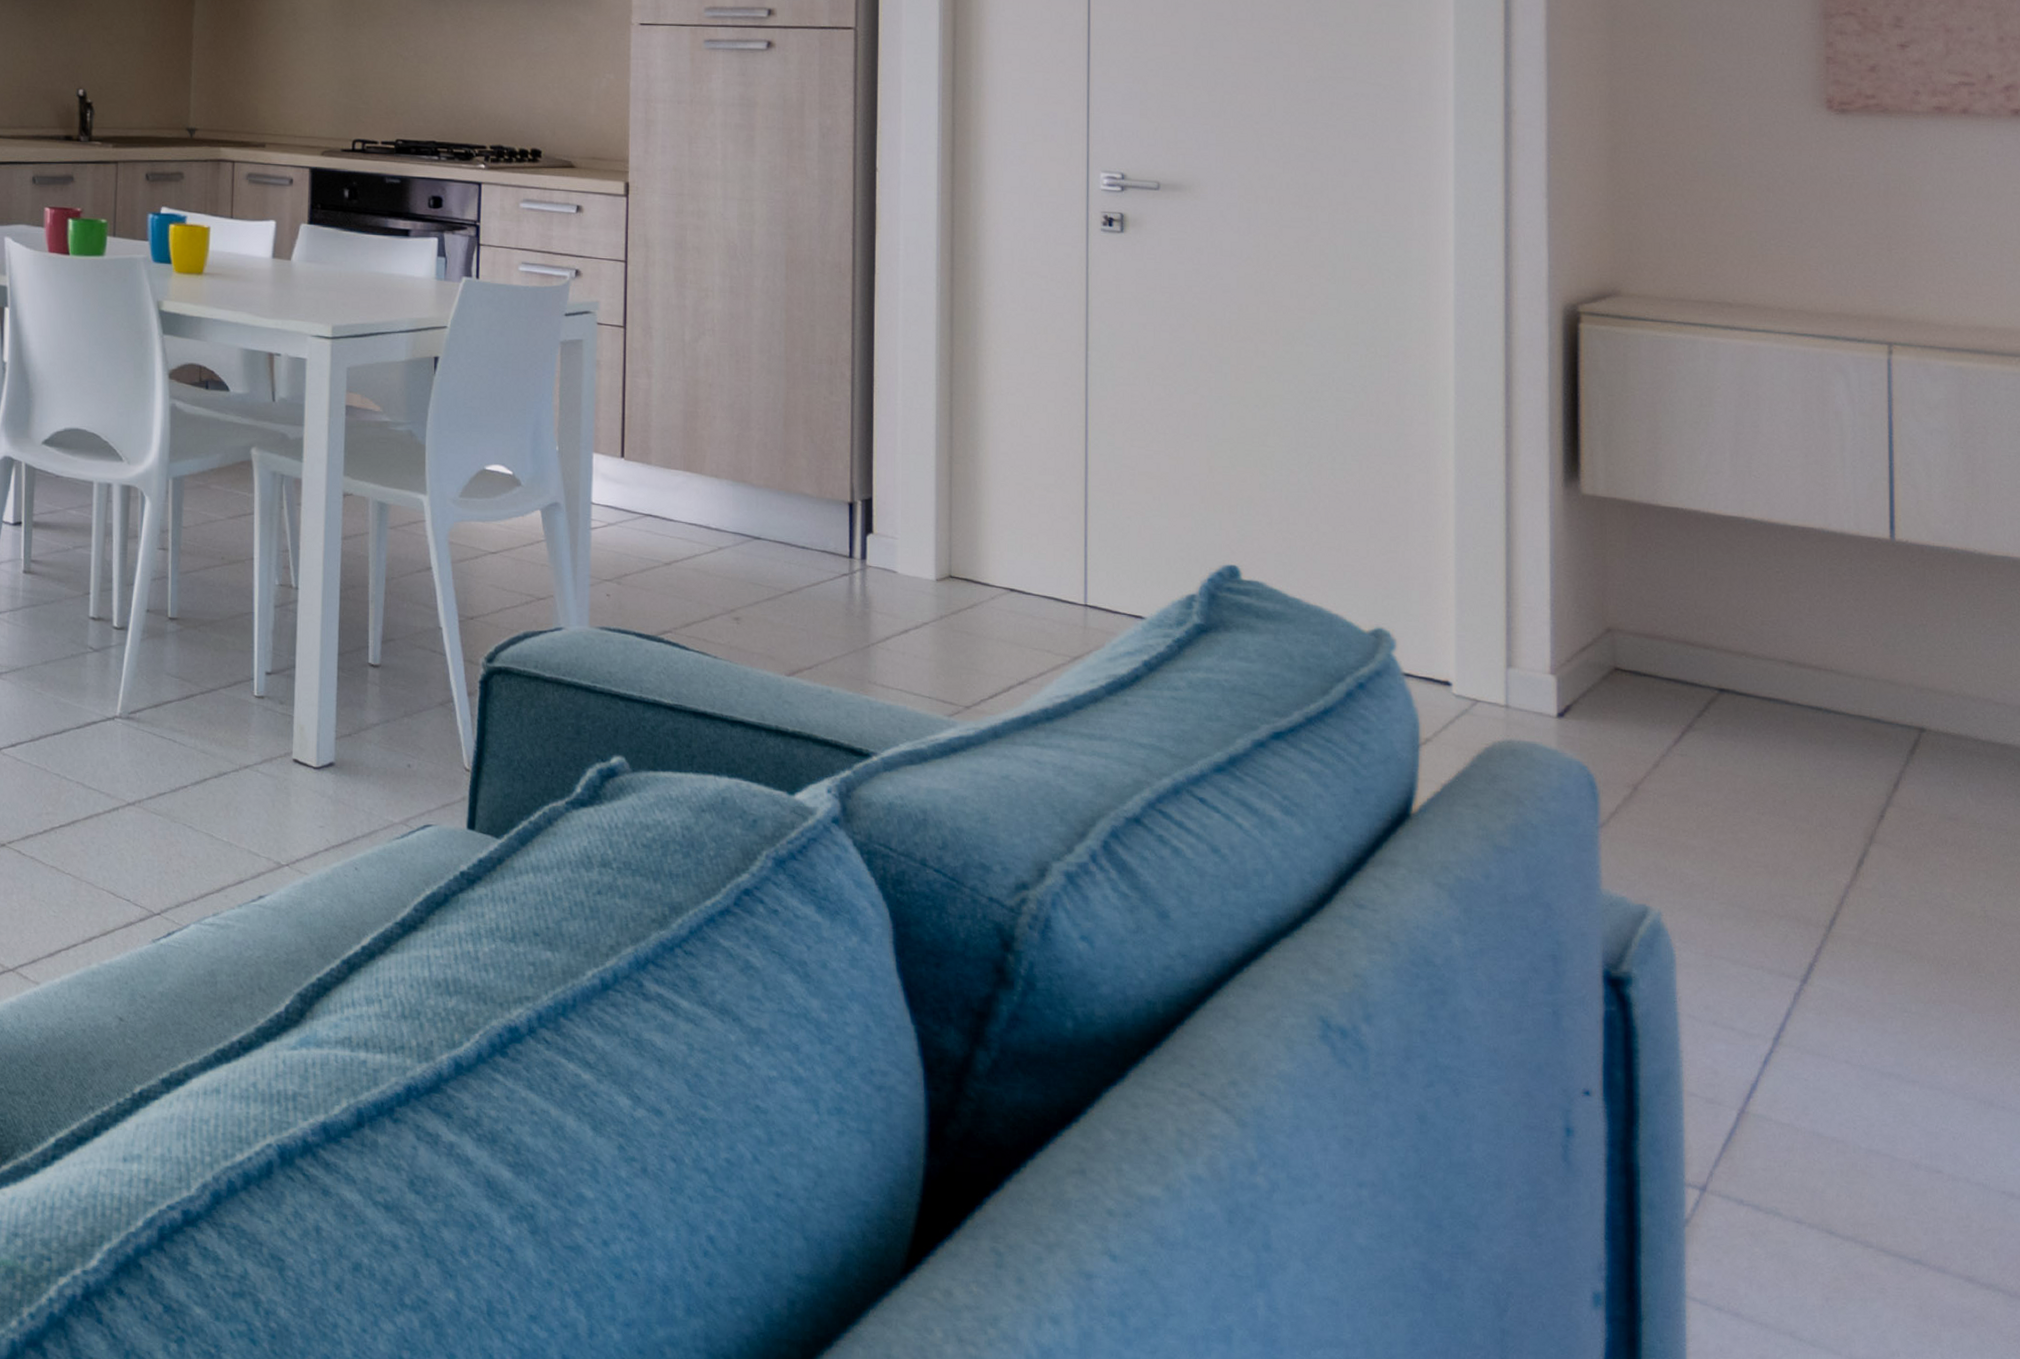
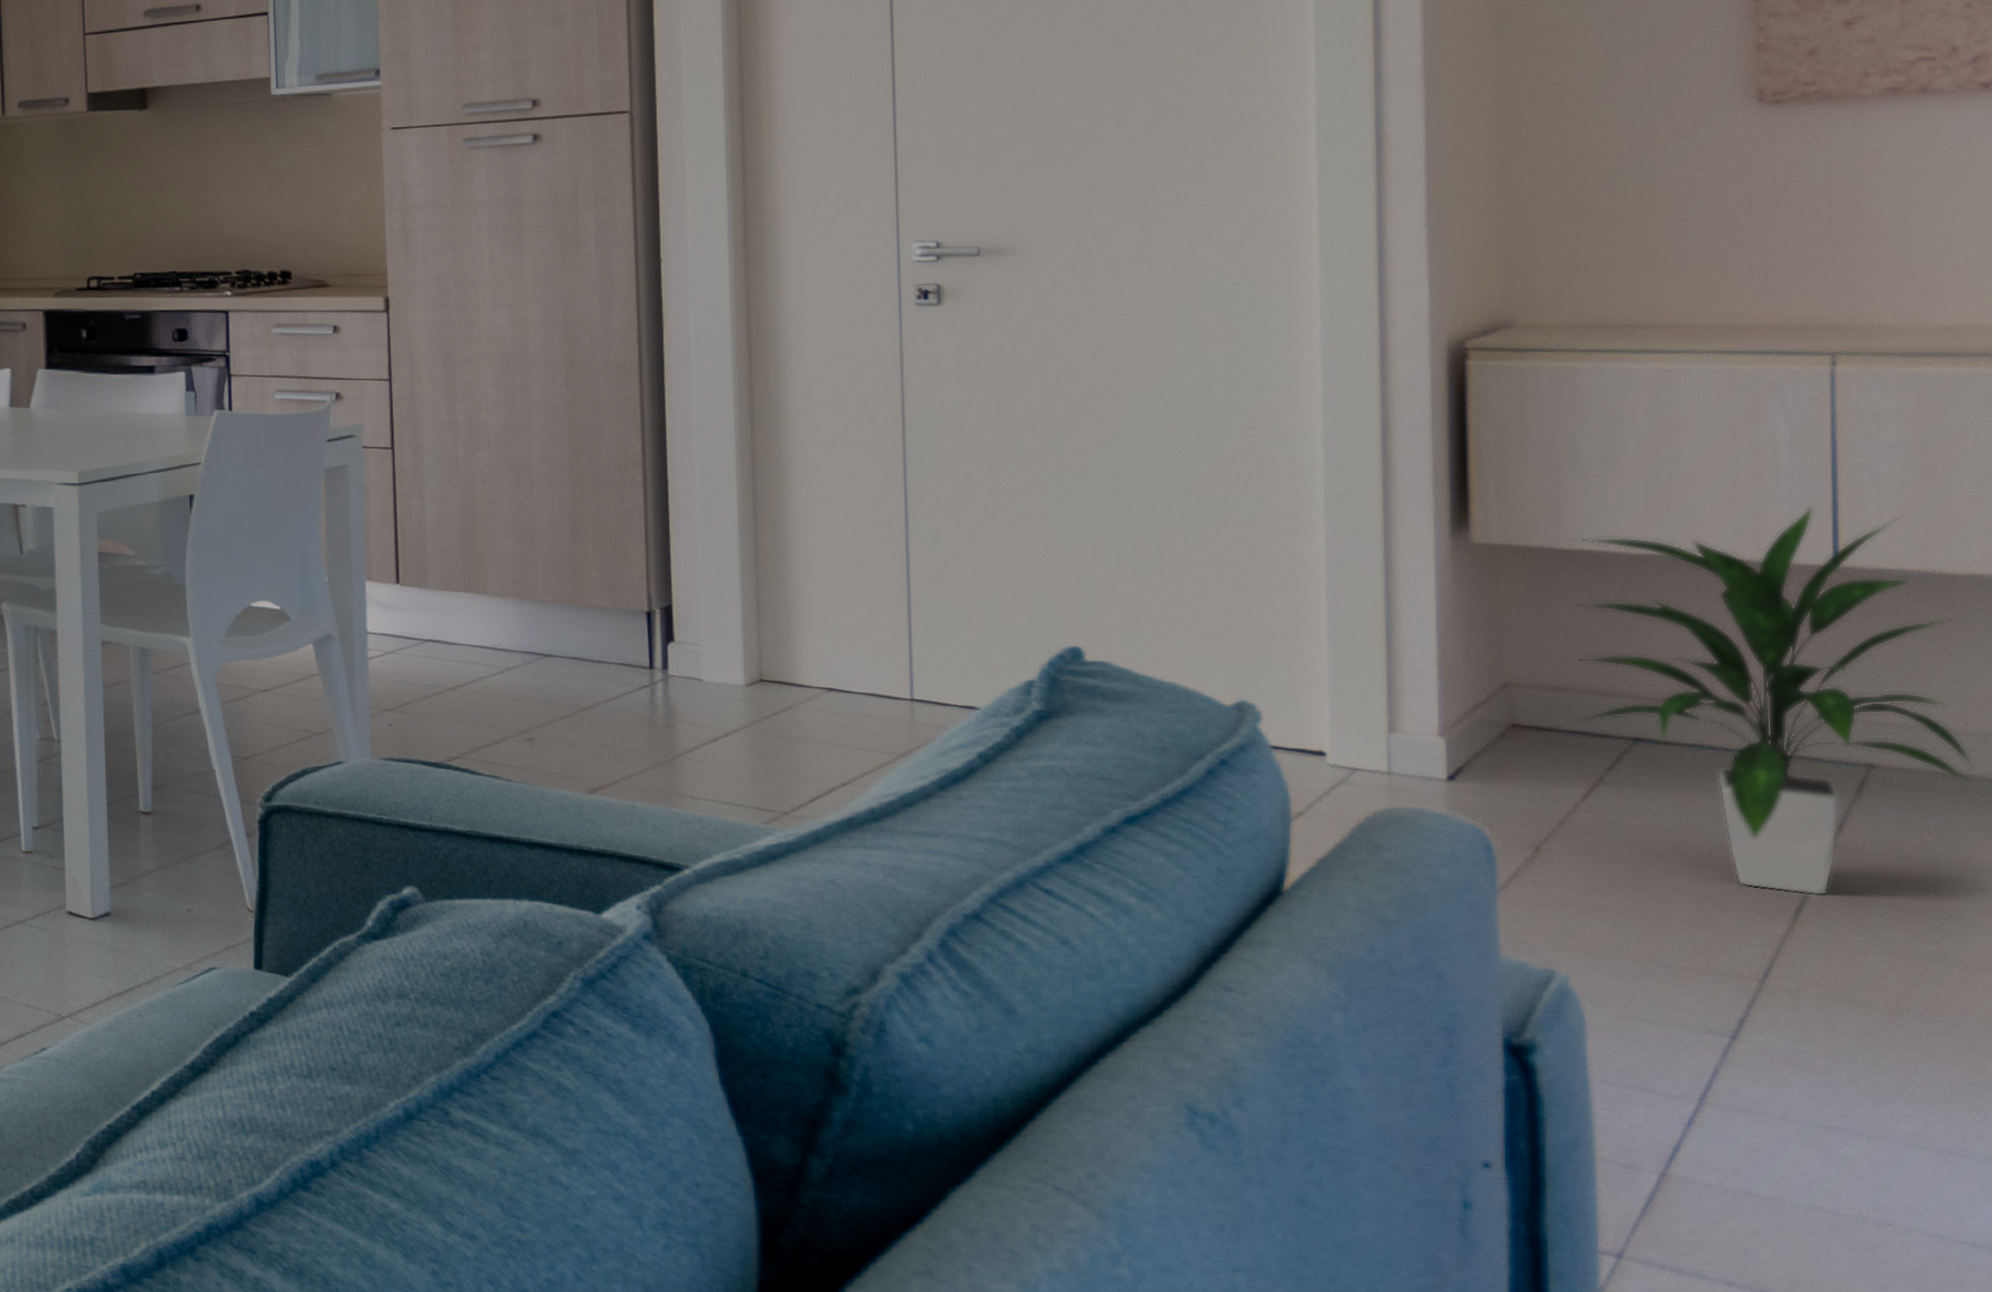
indoor plant: none [1663,482,2011,850] -> present [1567,505,1976,897]

